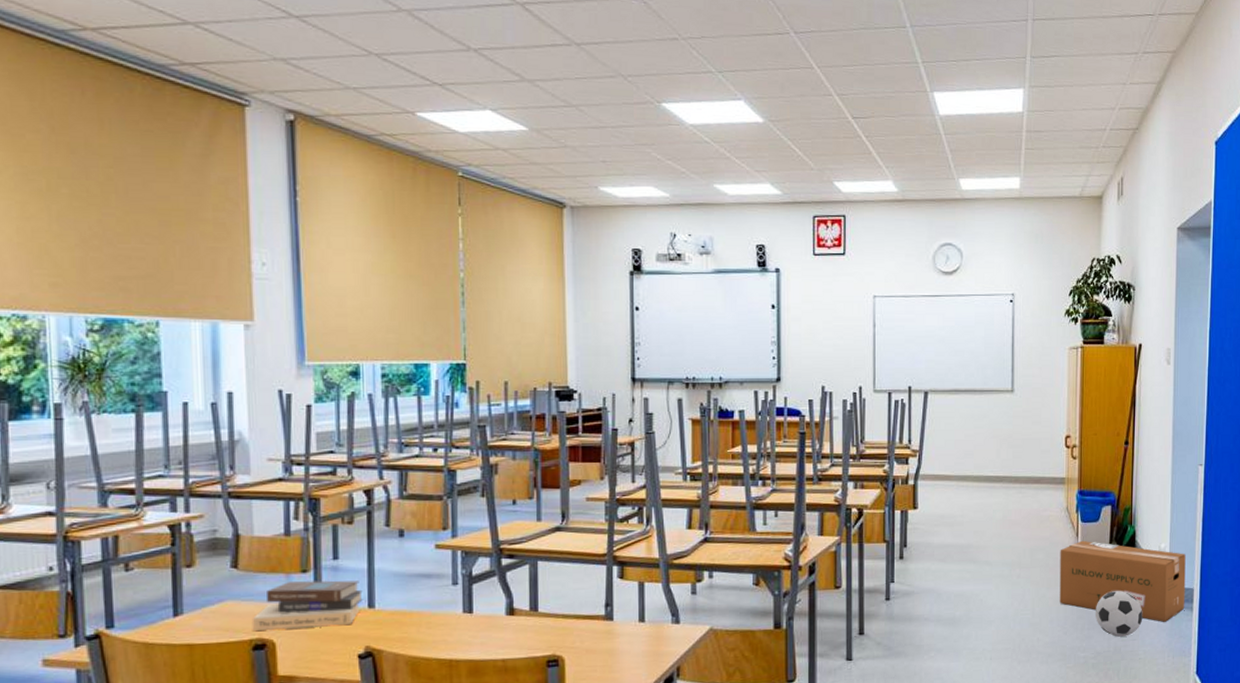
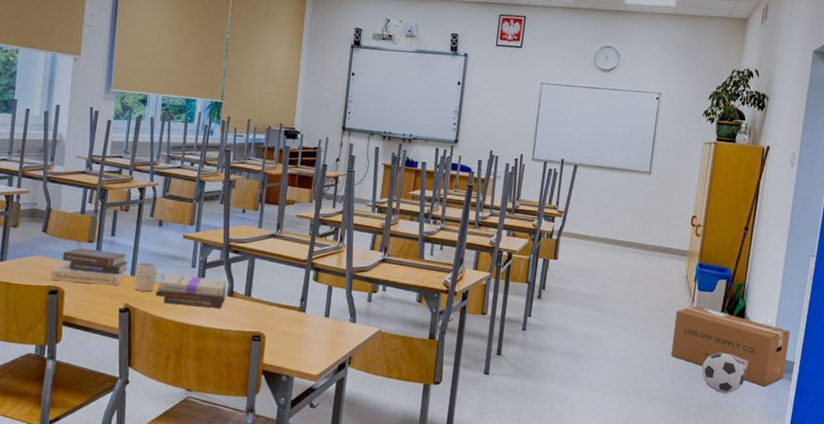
mug: none [374,587,417,627] -> present [134,262,165,292]
books: none [407,594,505,637] -> present [156,273,228,309]

